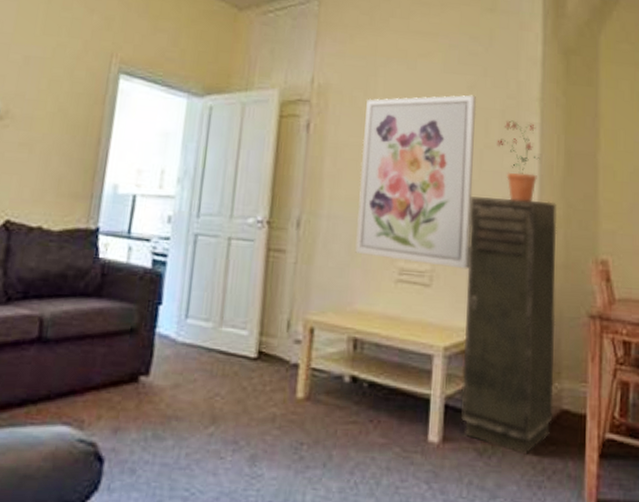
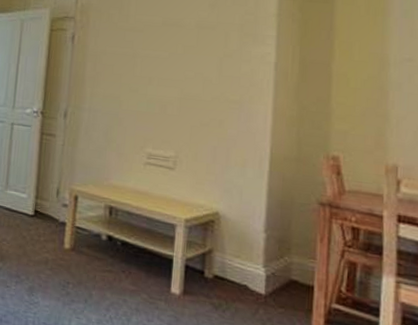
wall art: present [355,95,477,269] -> none [111,11,218,157]
storage cabinet: present [461,196,557,455] -> none [200,97,290,313]
potted plant: present [497,120,540,201] -> none [235,33,276,103]

